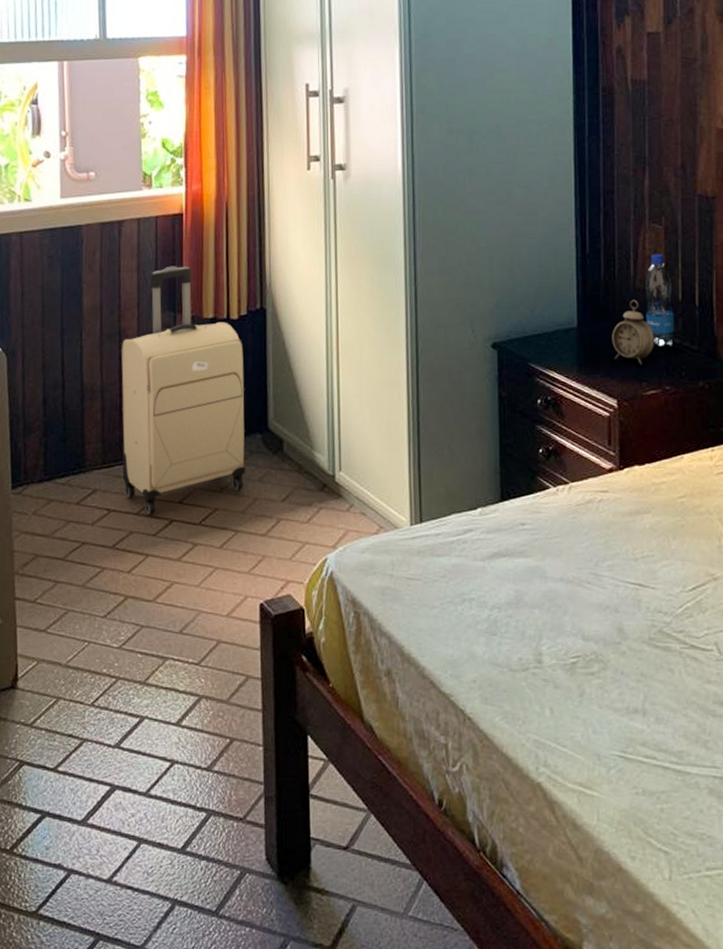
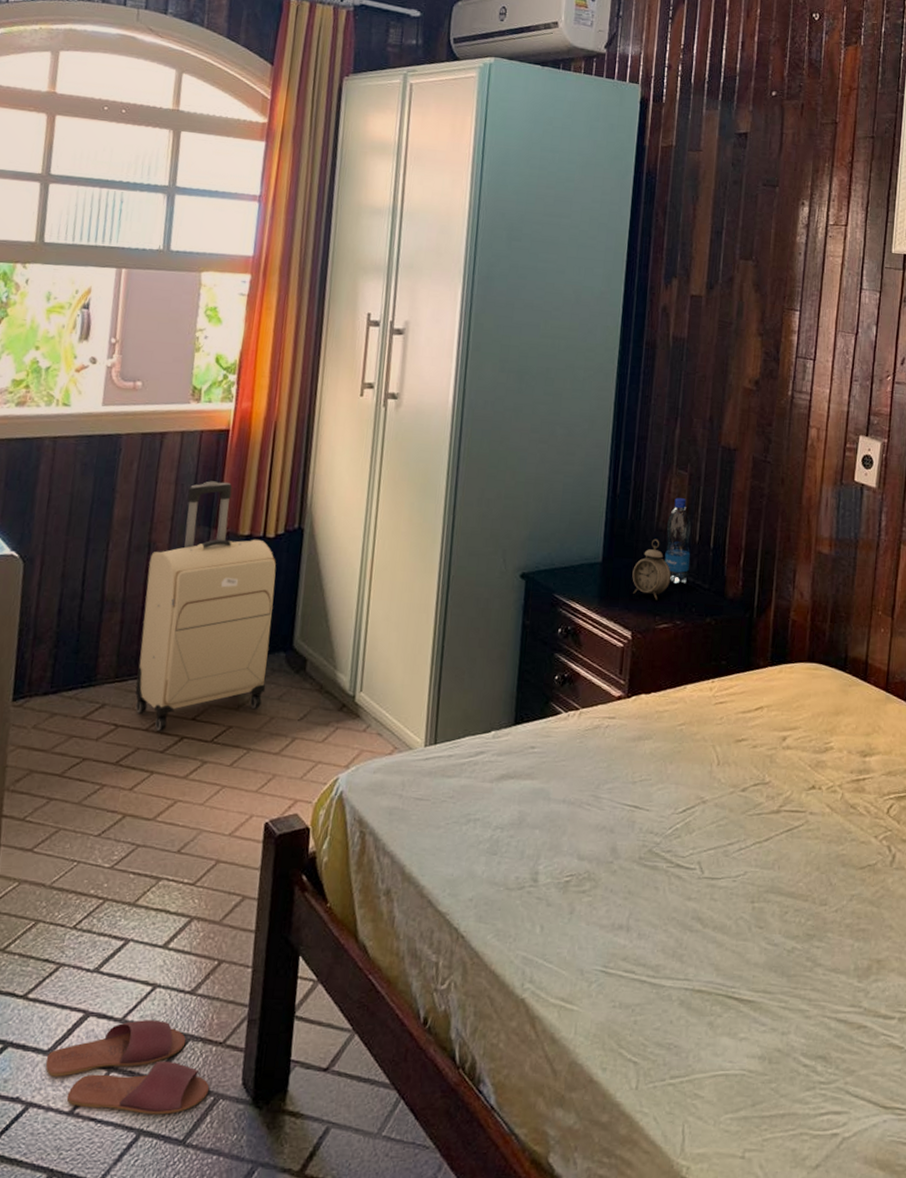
slippers: none [81,793,235,886] -> present [45,1019,210,1115]

